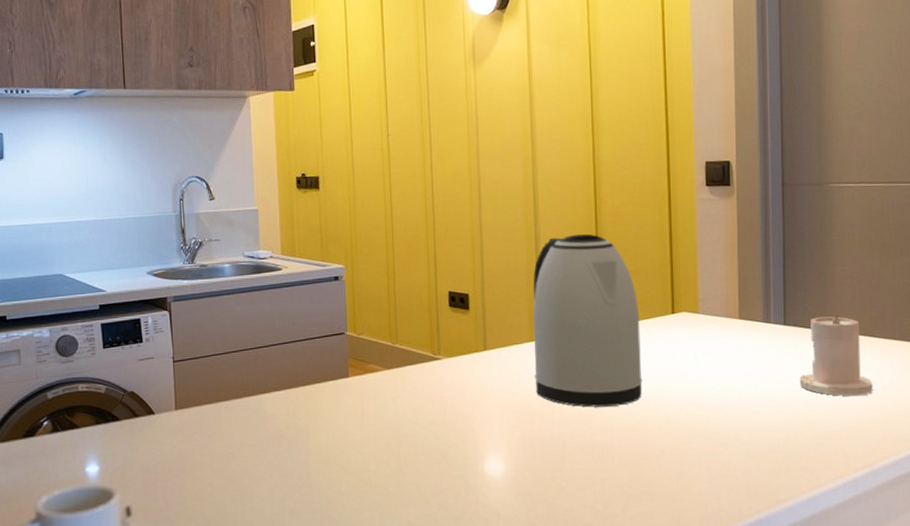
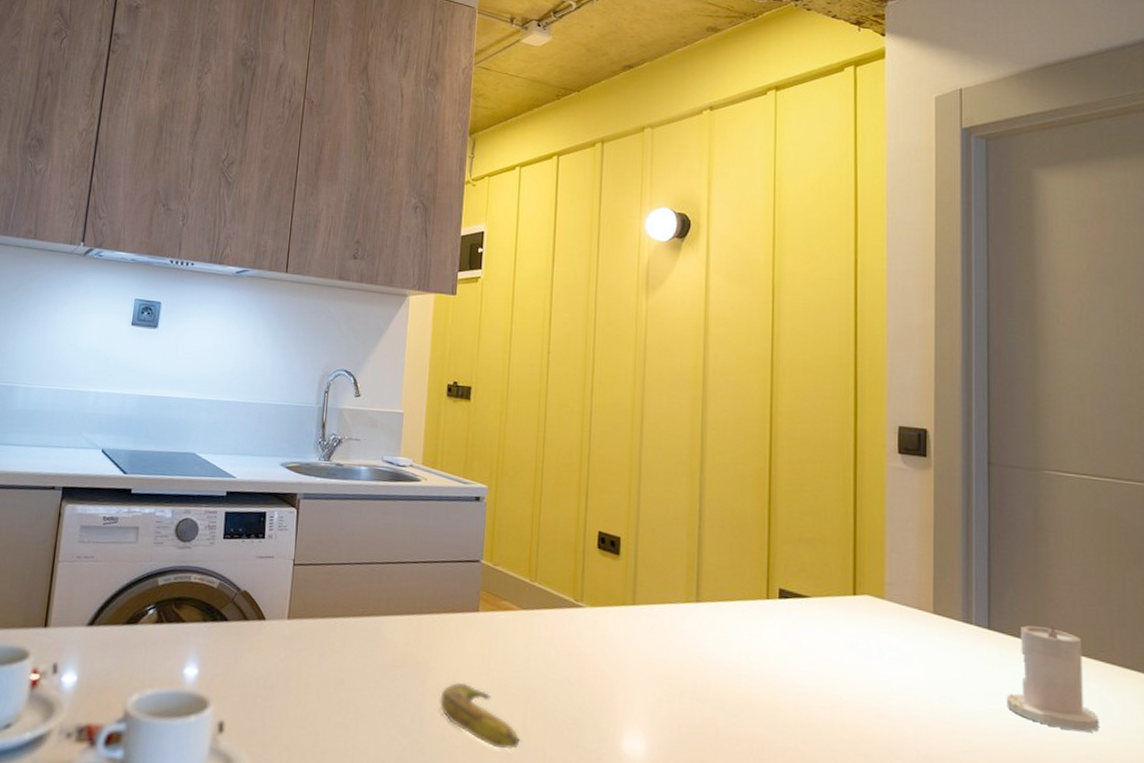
banana: none [322,439,397,489] -> present [439,682,521,750]
kettle: present [533,233,643,407] -> none [688,487,815,696]

